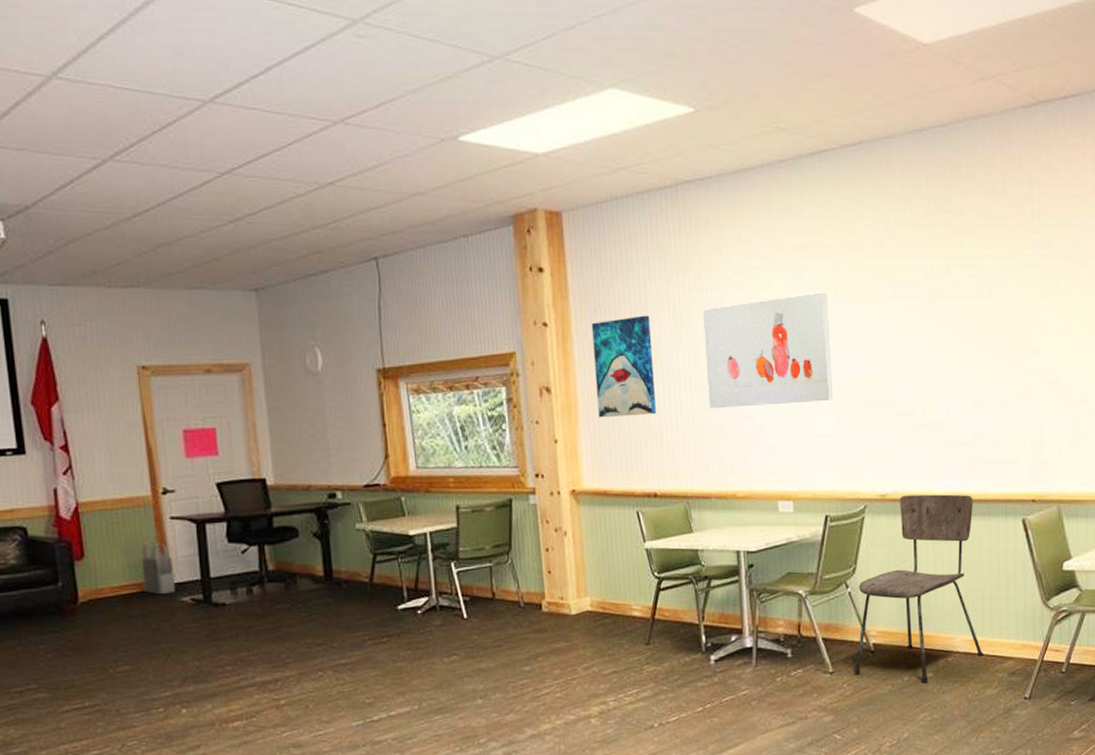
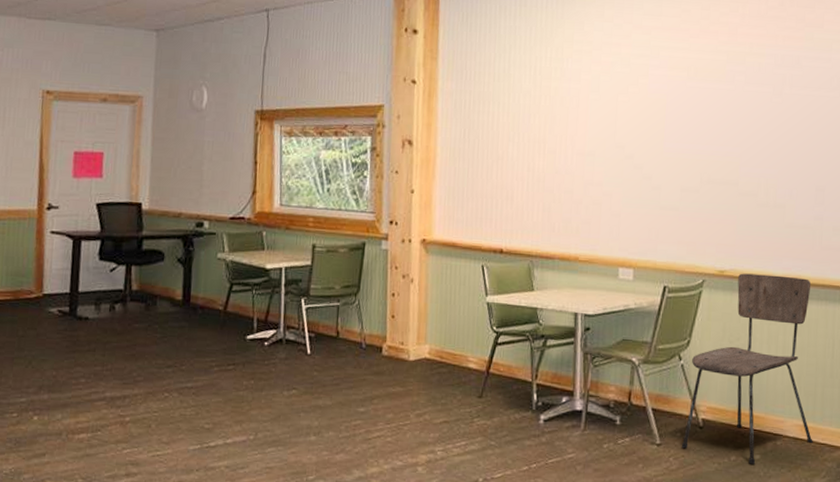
body armor vest: present [141,541,175,595] -> none [16,252,47,304]
wall art: present [591,315,657,418] -> none [454,80,512,174]
wall art: present [702,292,834,409] -> none [560,71,682,176]

